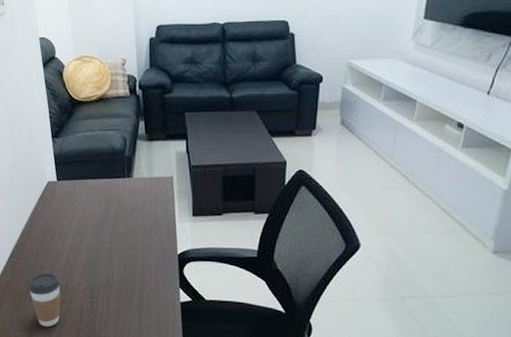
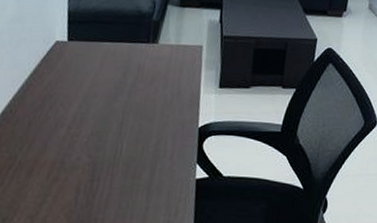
coffee cup: present [28,273,61,327] -> none [11,146,55,211]

